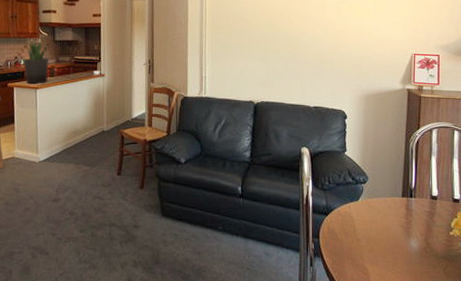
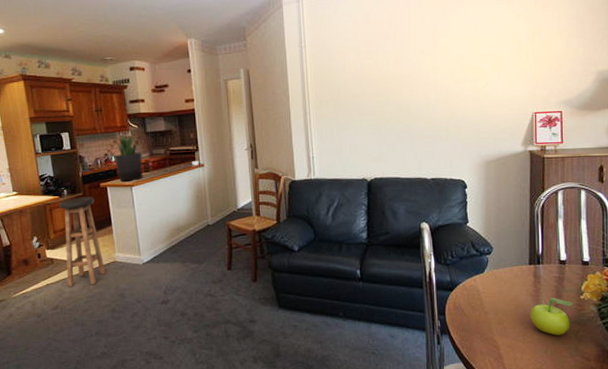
fruit: none [400,230,443,269] -> present [530,297,573,336]

